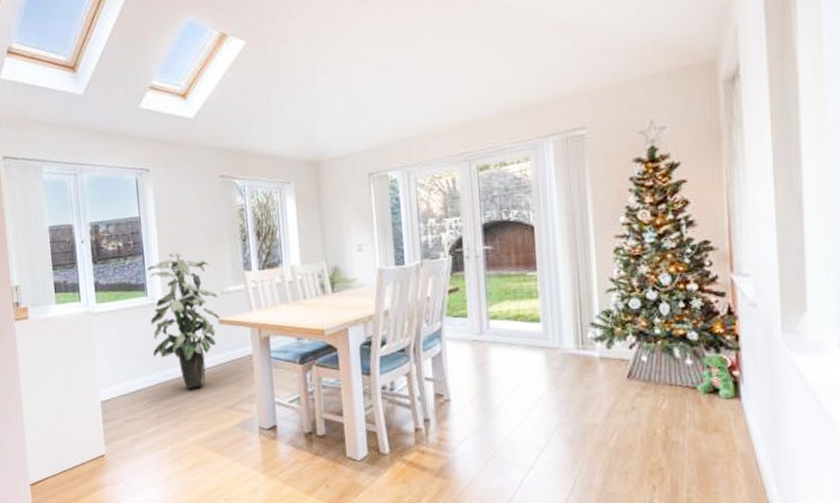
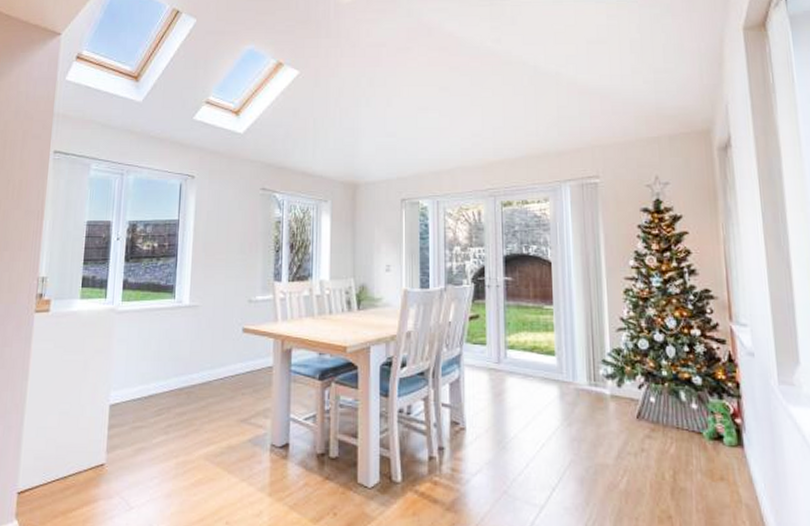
indoor plant: present [147,252,221,389] -> none [172,257,246,398]

